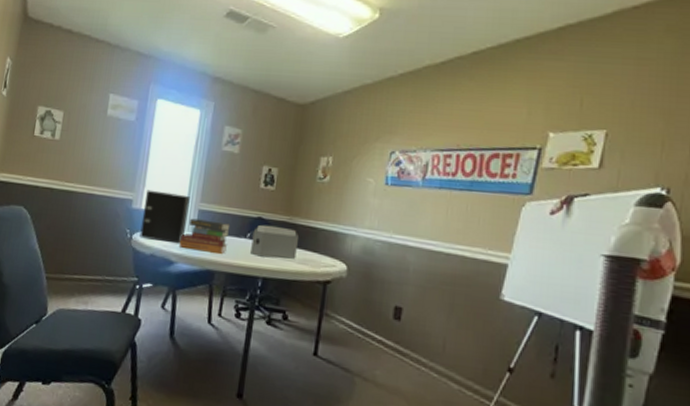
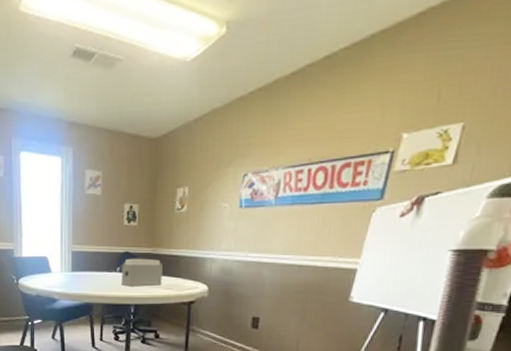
binder: present [140,189,190,244] -> none [24,238,63,284]
books: present [178,218,231,254] -> none [59,260,101,288]

